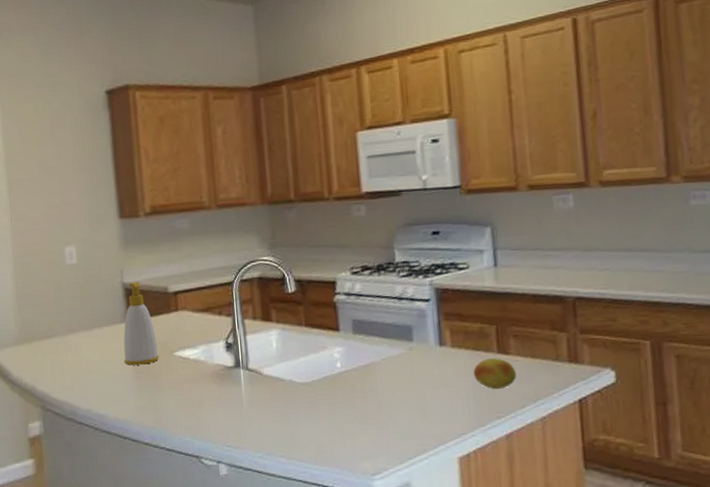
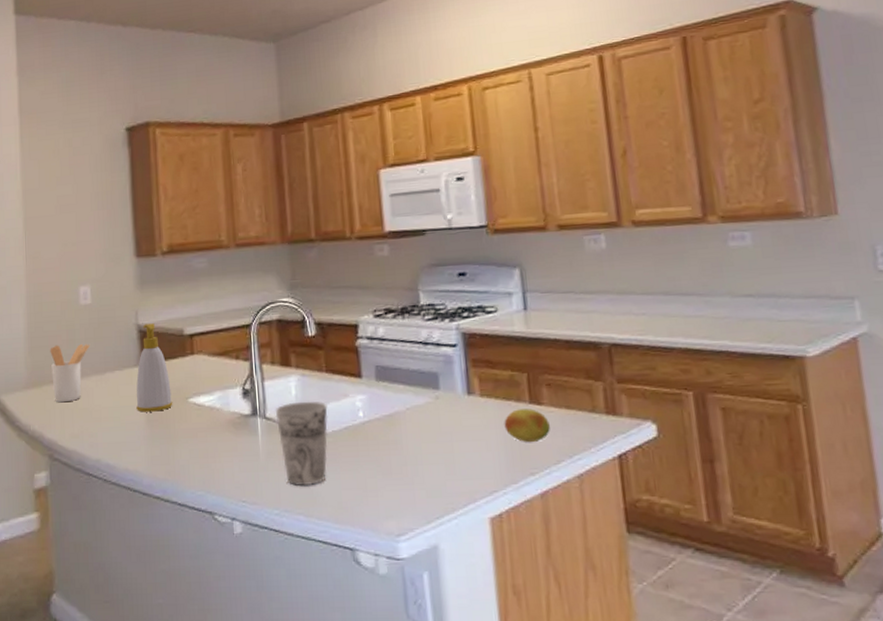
utensil holder: none [38,302,78,357] -> present [50,344,91,403]
cup: none [257,353,308,432] -> present [275,401,328,487]

